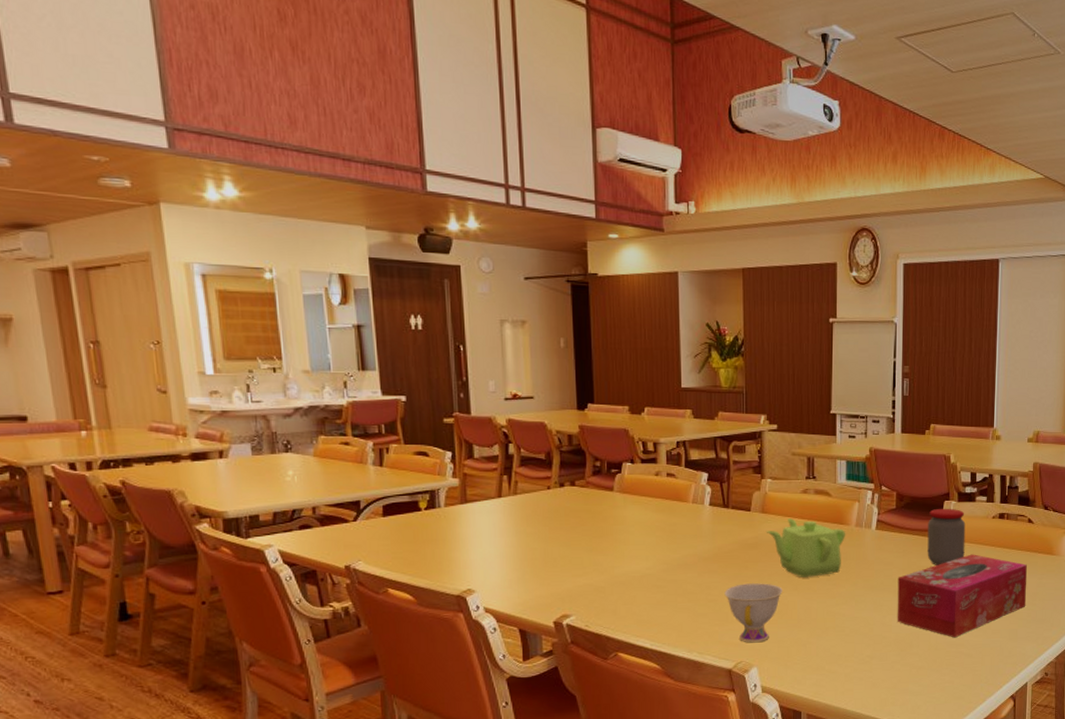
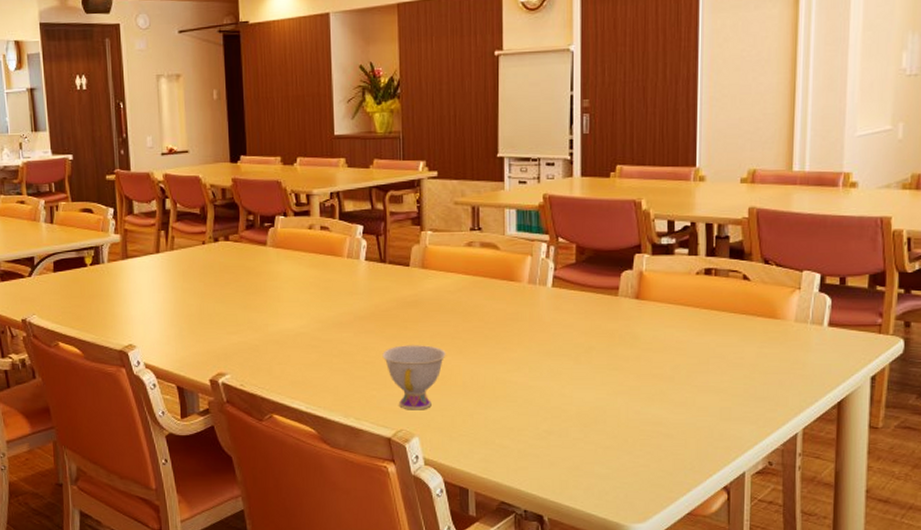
teapot: present [765,518,846,577] -> none [426,274,517,339]
tissue box: present [897,554,1027,638] -> none [578,316,742,415]
jar: present [927,508,966,565] -> none [614,262,662,329]

